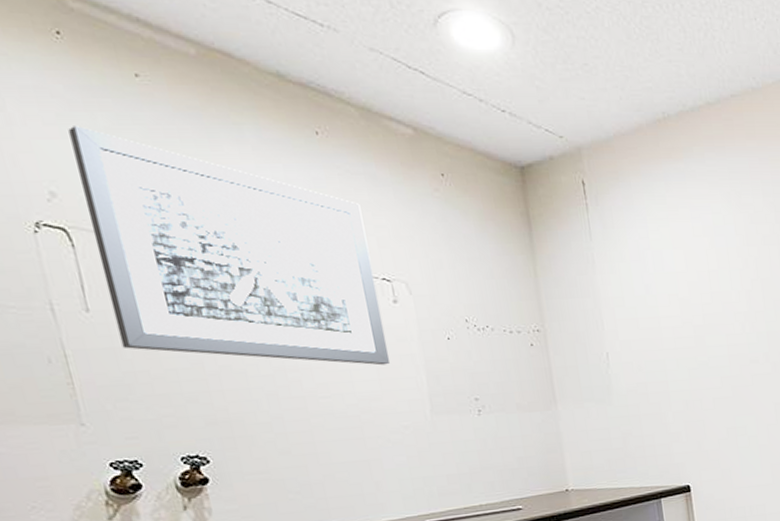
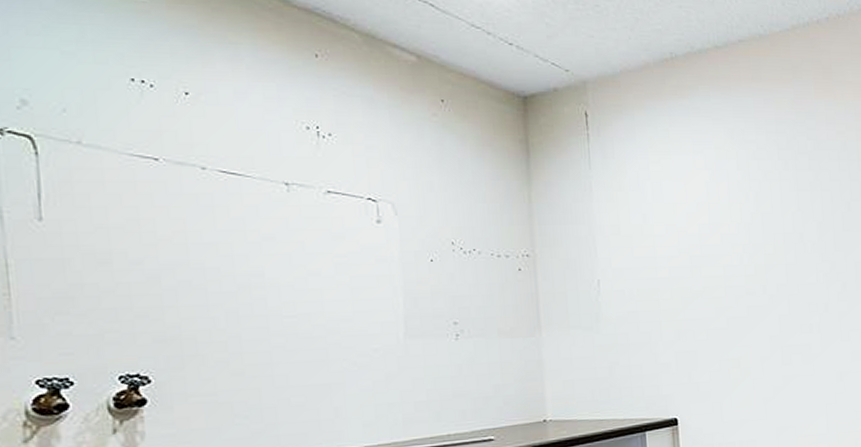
wall art: present [68,126,391,366] -> none [53,37,367,286]

